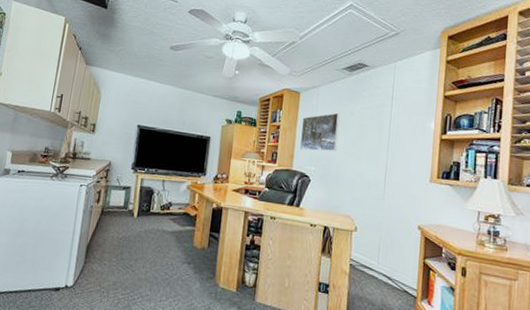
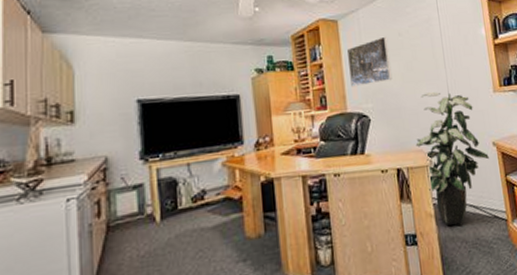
indoor plant: none [345,168,412,290] -> present [415,91,489,226]

